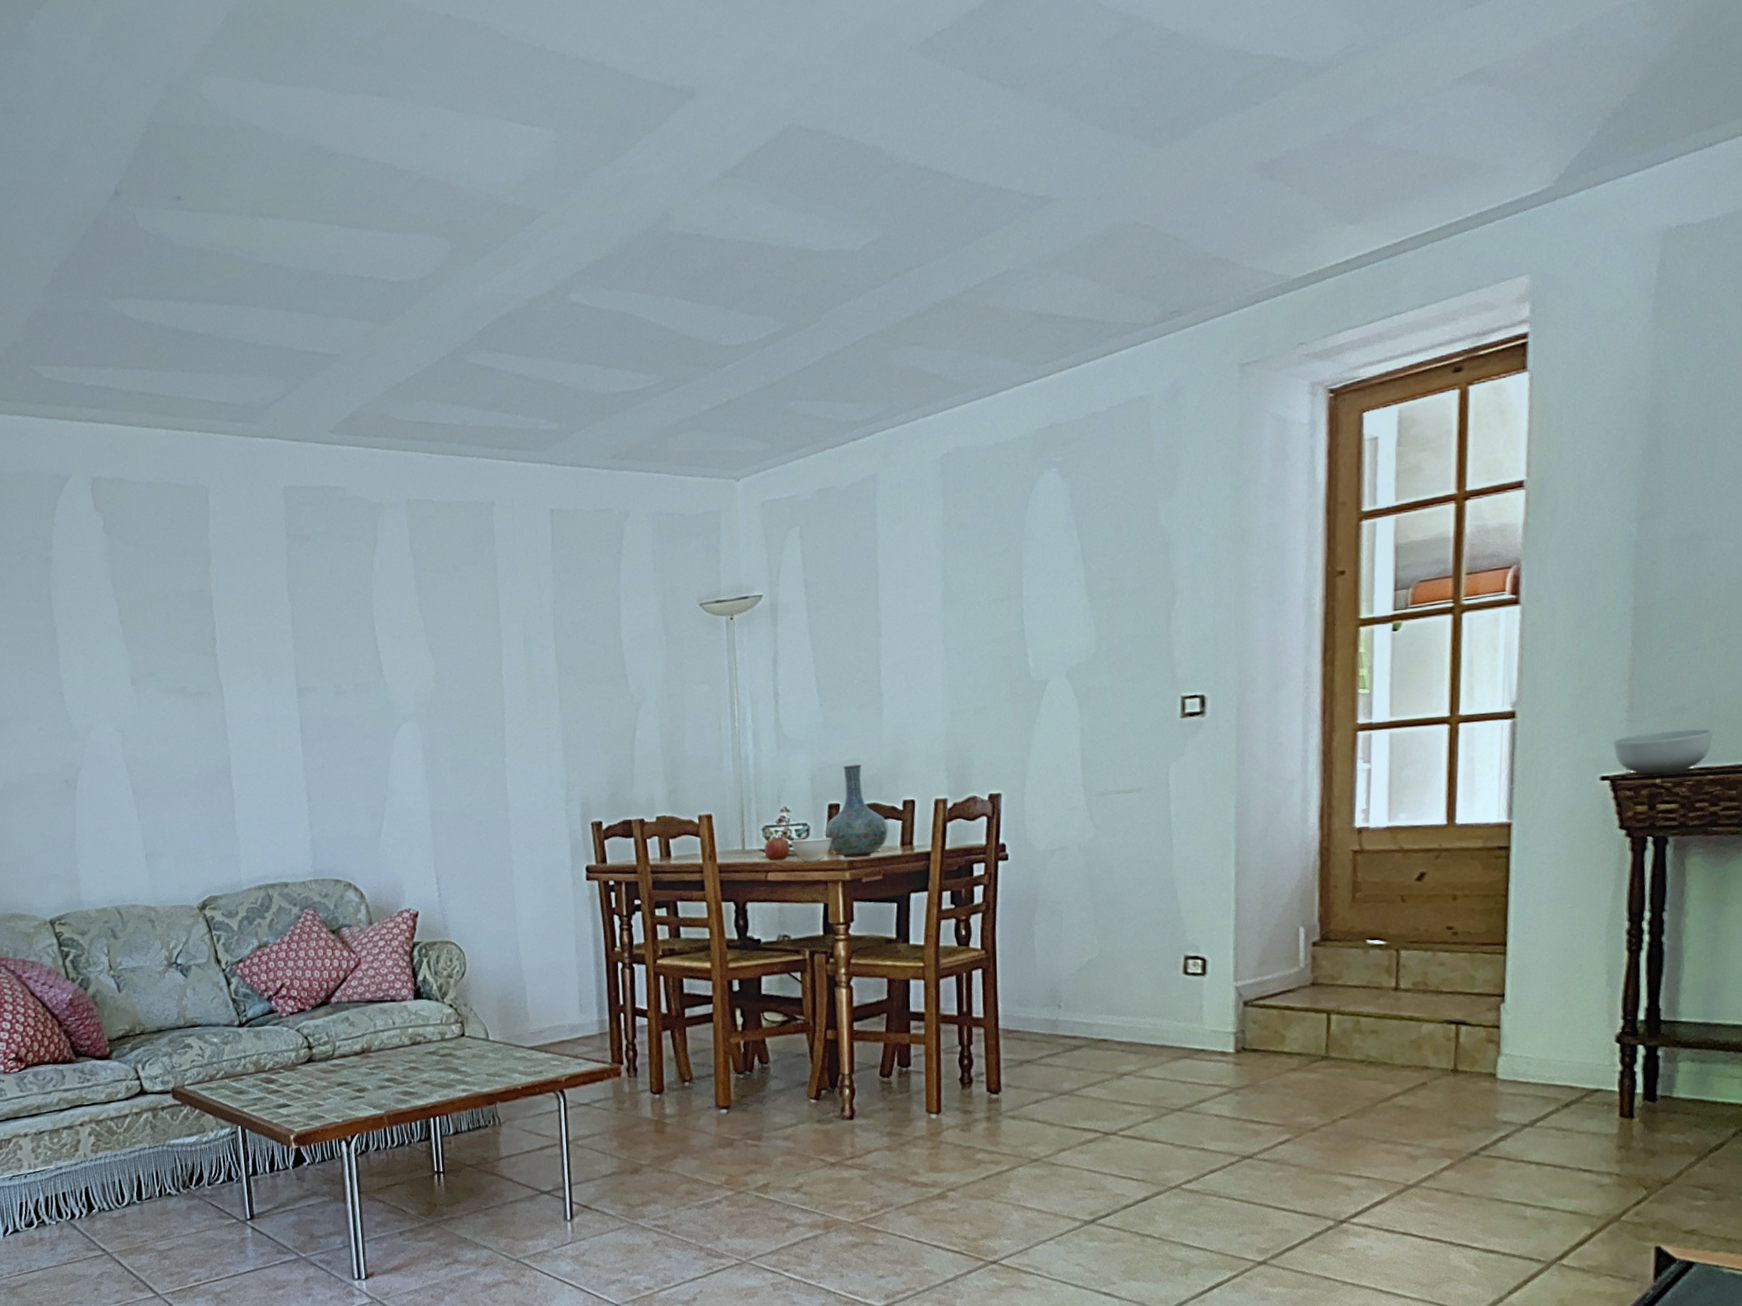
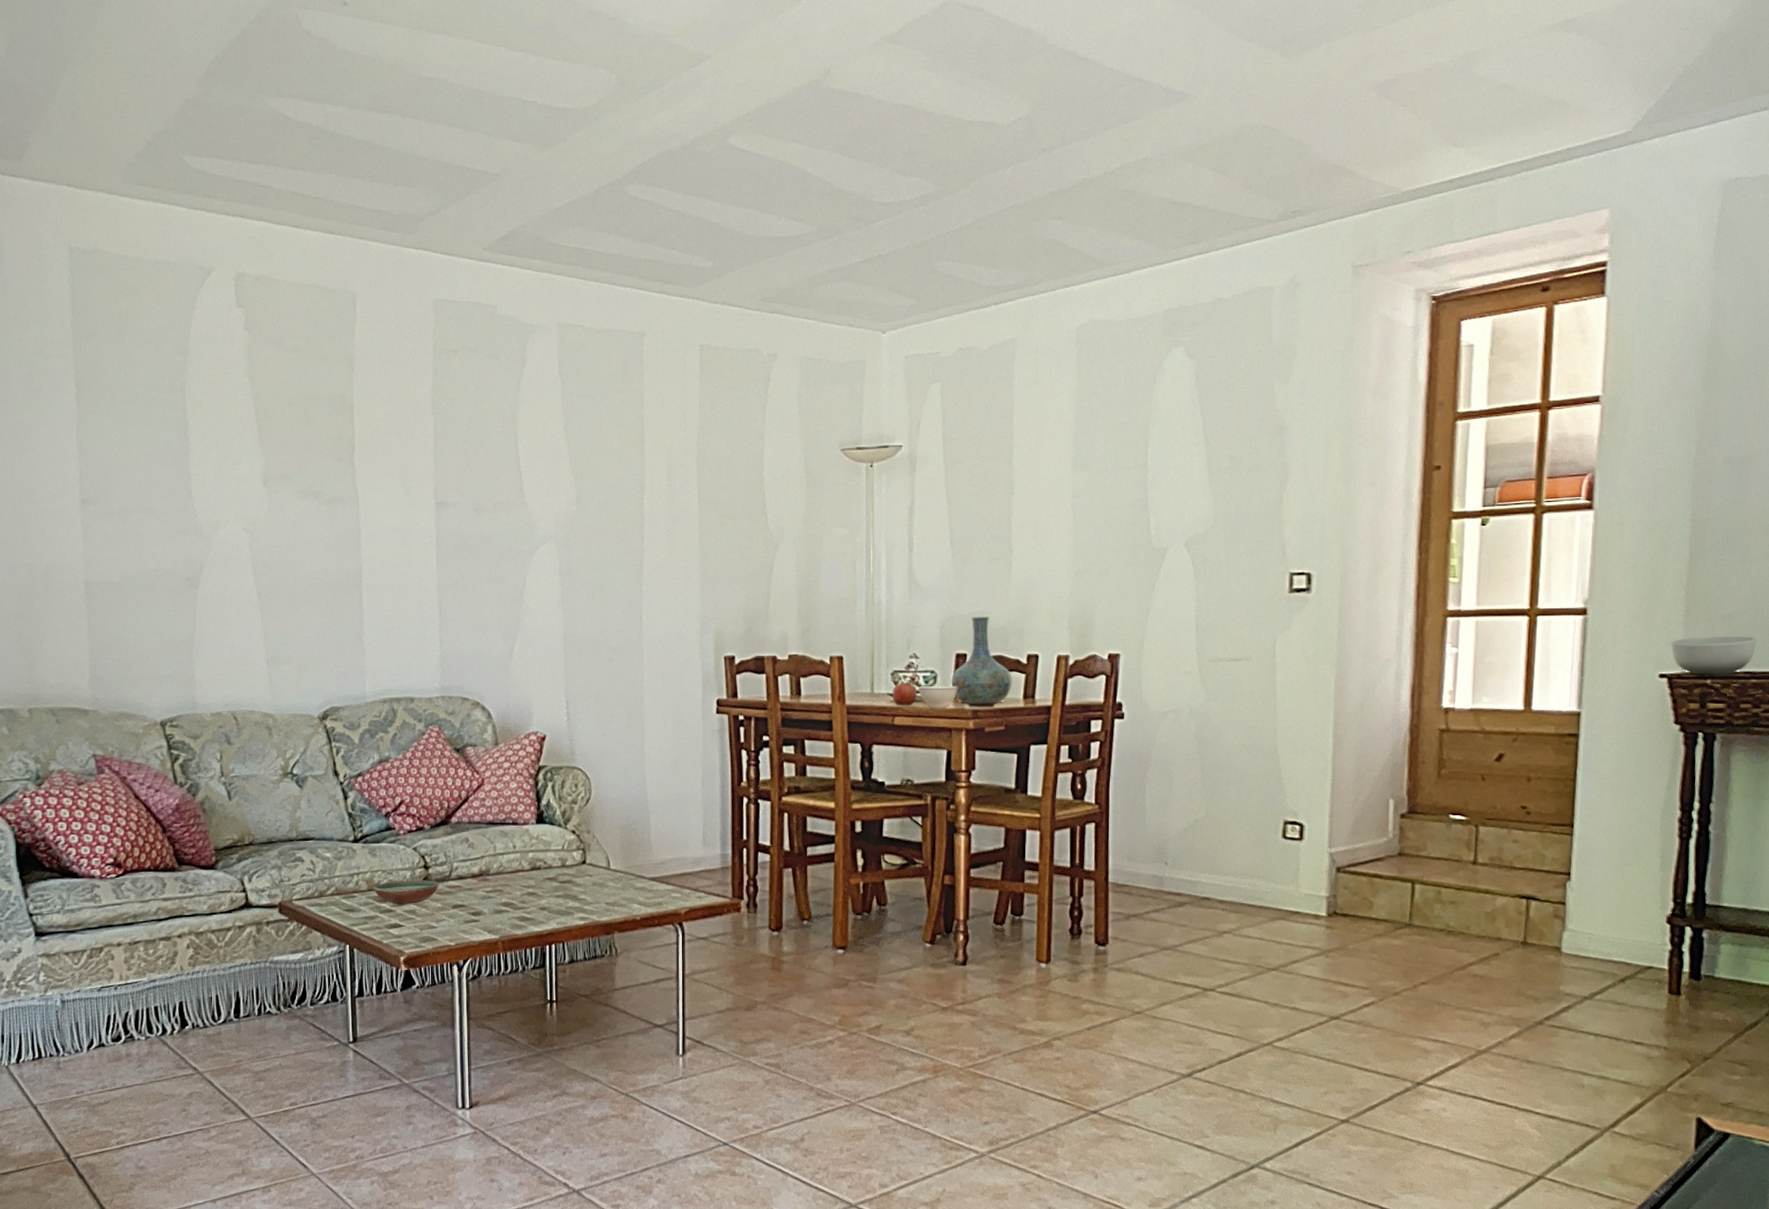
decorative bowl: none [260,1059,323,1085] -> present [373,880,439,904]

